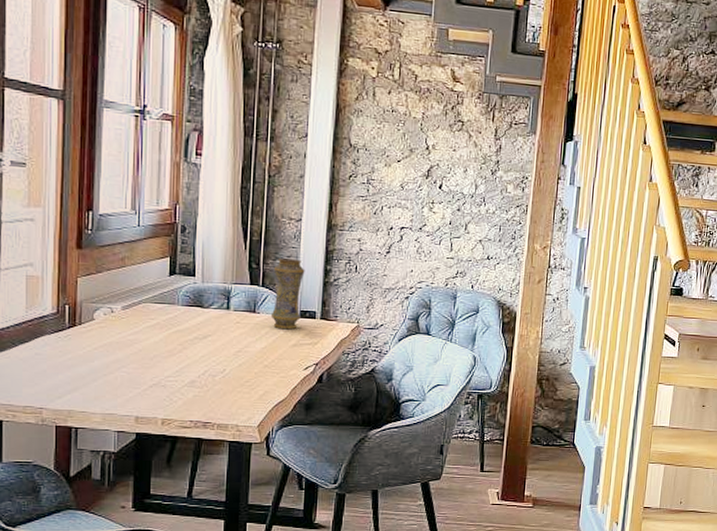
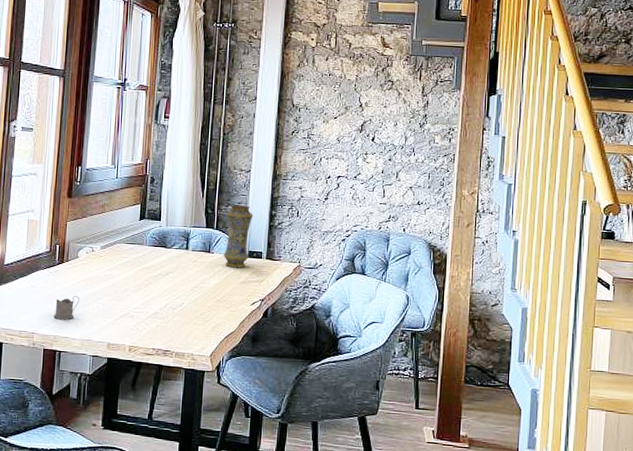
tea glass holder: none [66,364,99,391] -> present [53,296,80,319]

